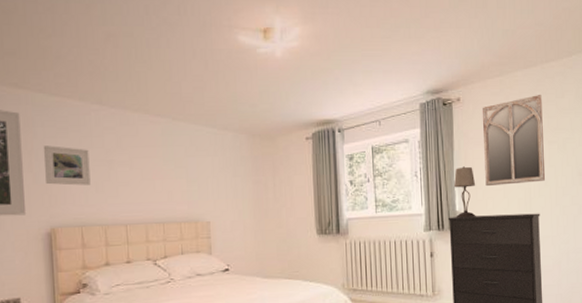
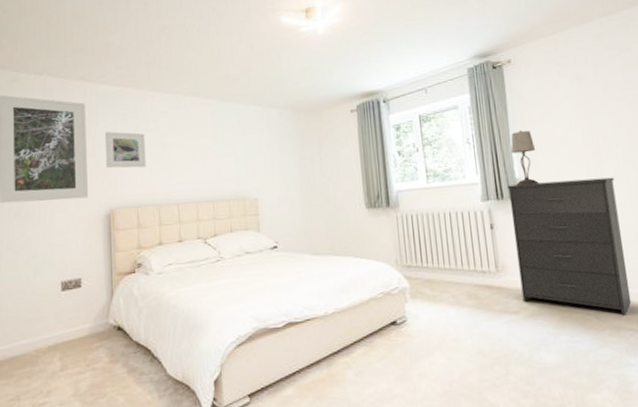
home mirror: present [481,94,546,187] -> none [535,49,617,151]

